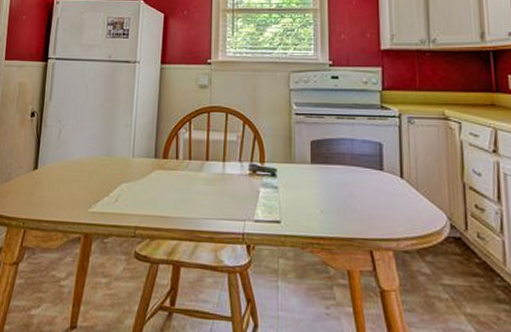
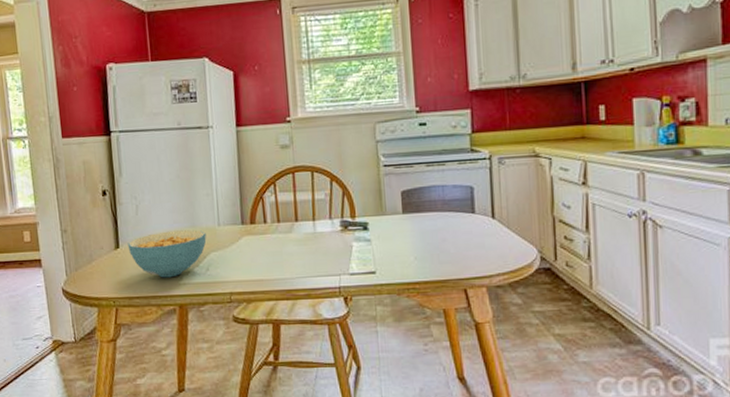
cereal bowl: none [45,157,120,205] -> present [127,229,207,278]

